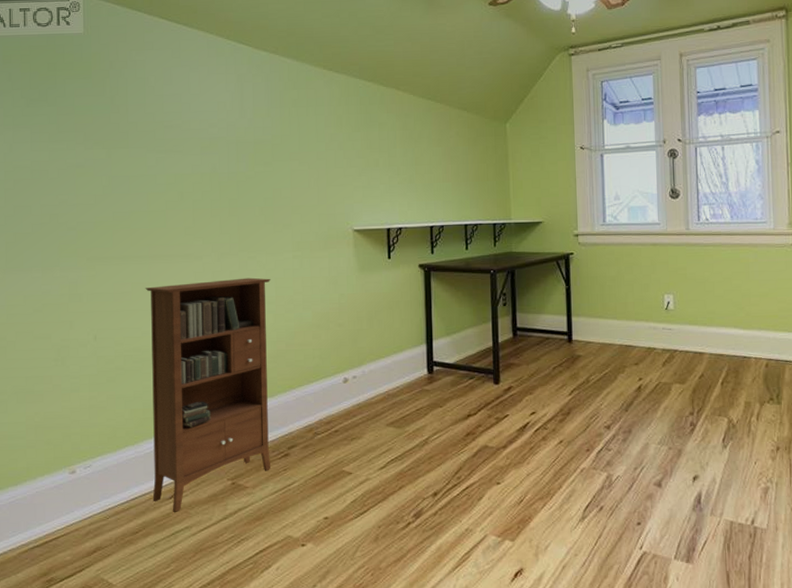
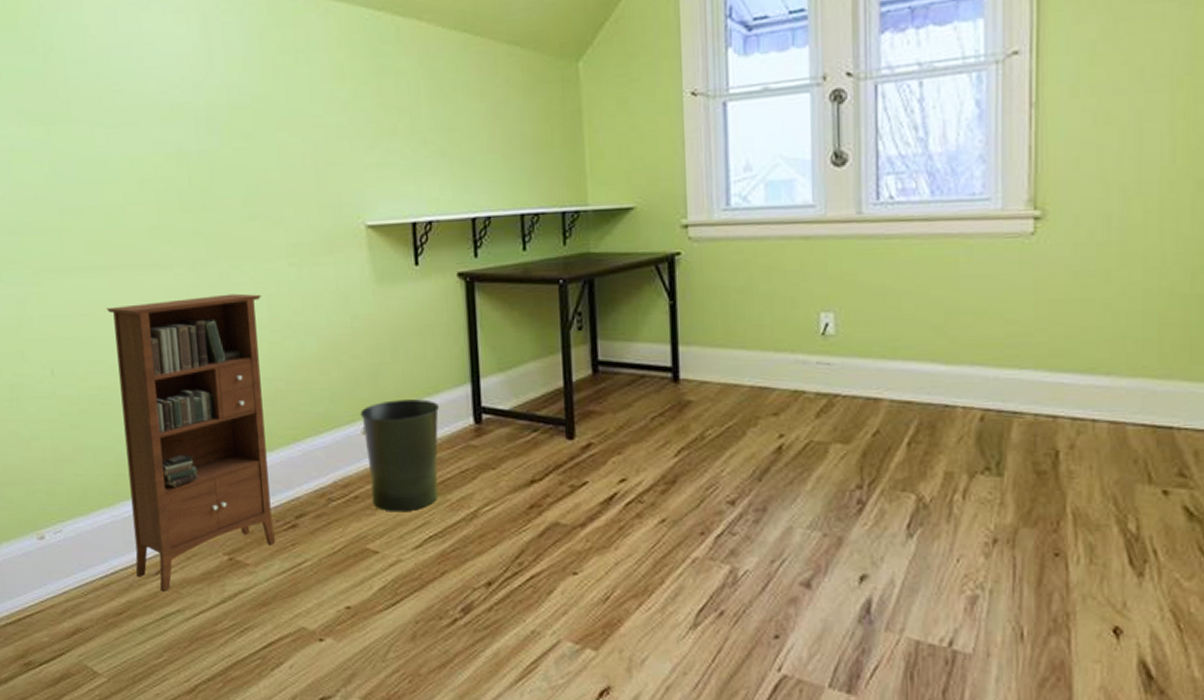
waste bin: none [342,356,403,442] -> present [360,399,440,512]

